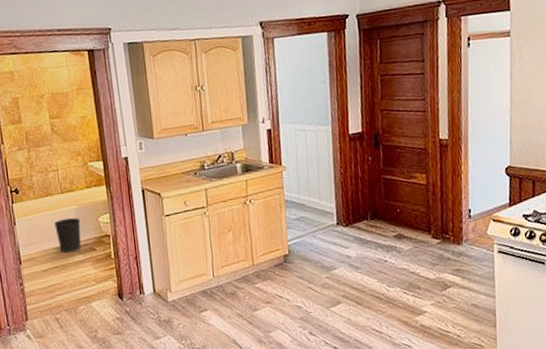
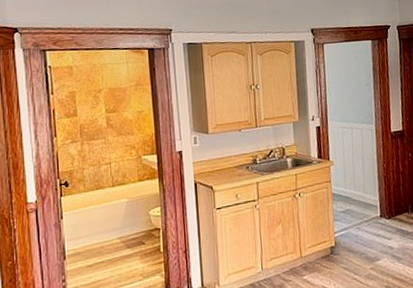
wastebasket: present [54,217,81,253] -> none [103,211,131,248]

